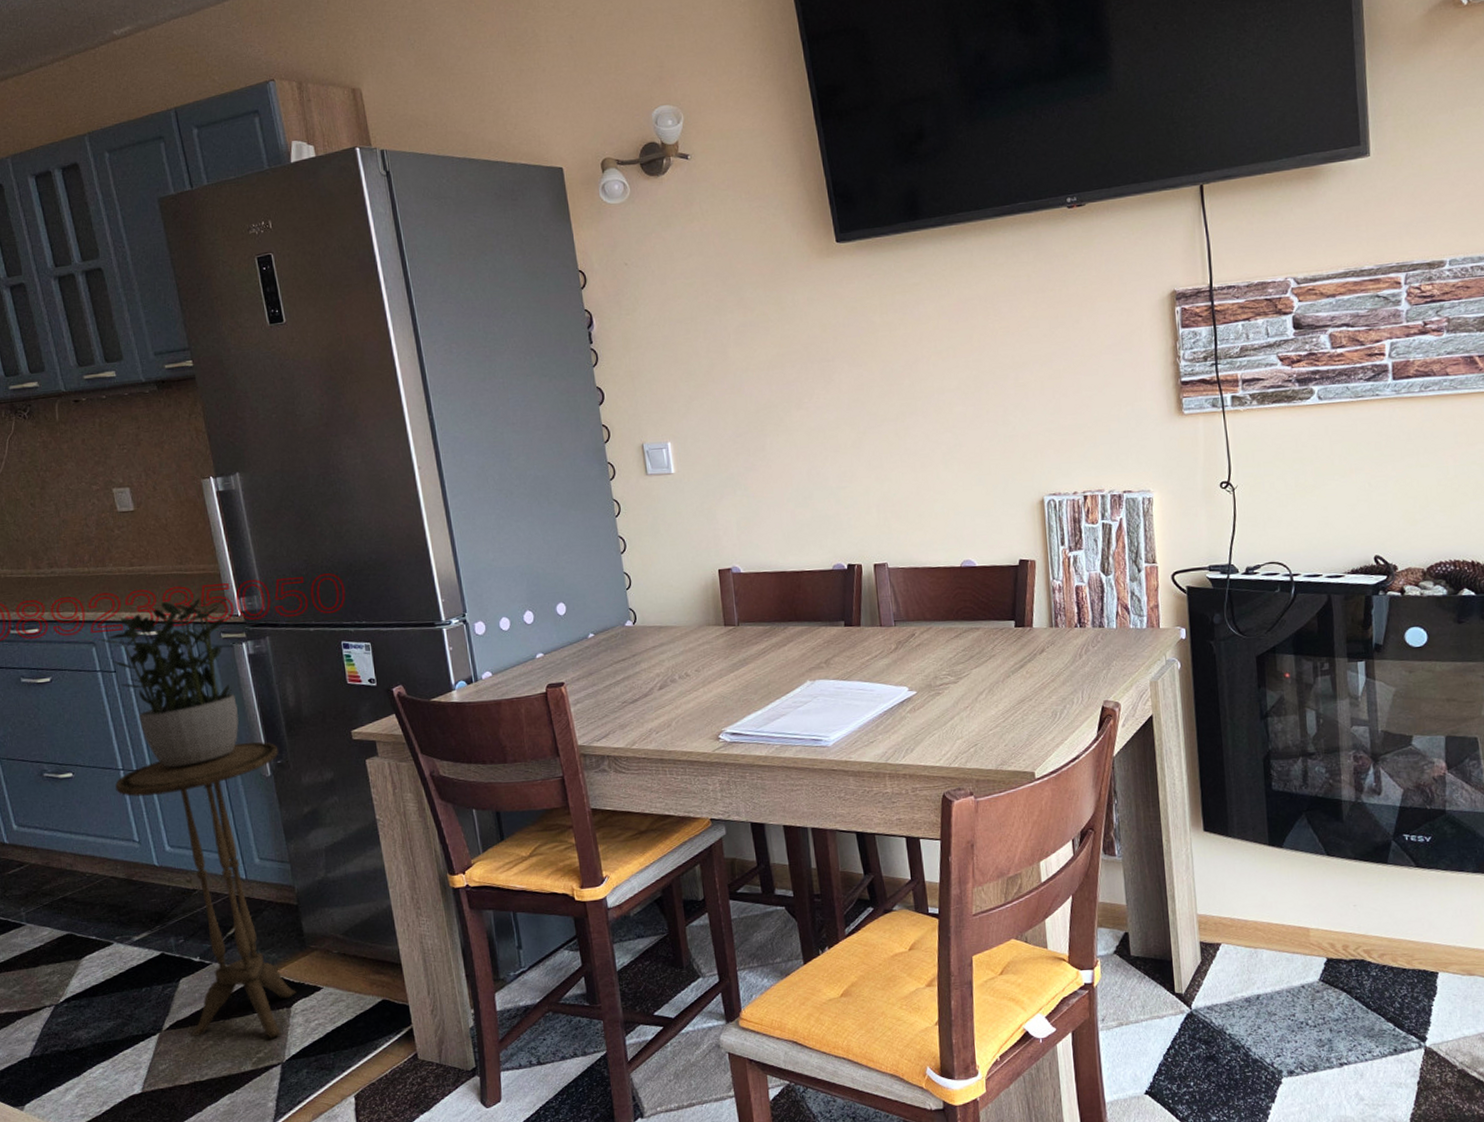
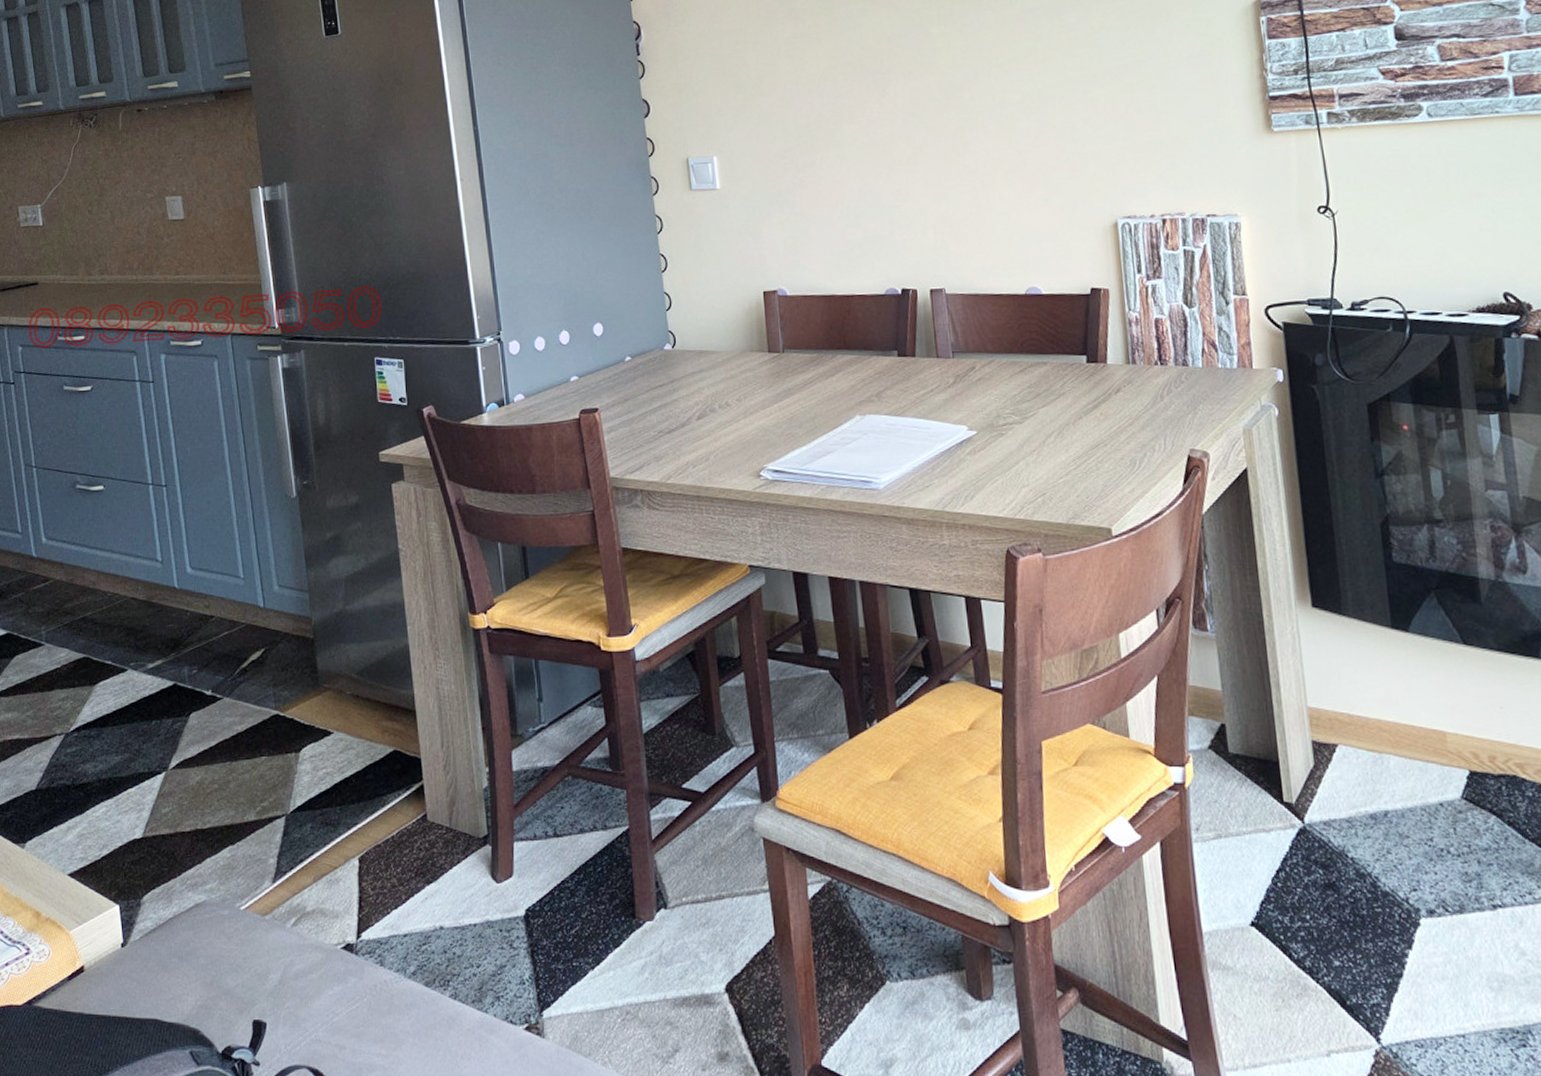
potted plant: present [98,591,239,767] -> none [140,301,269,483]
side table: present [115,742,297,1039] -> none [143,460,306,787]

